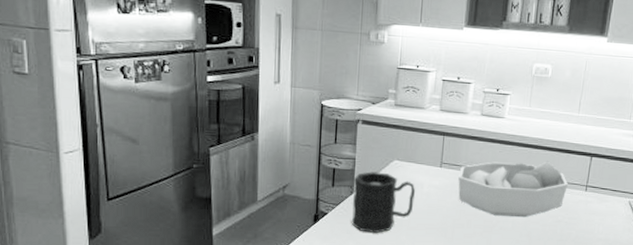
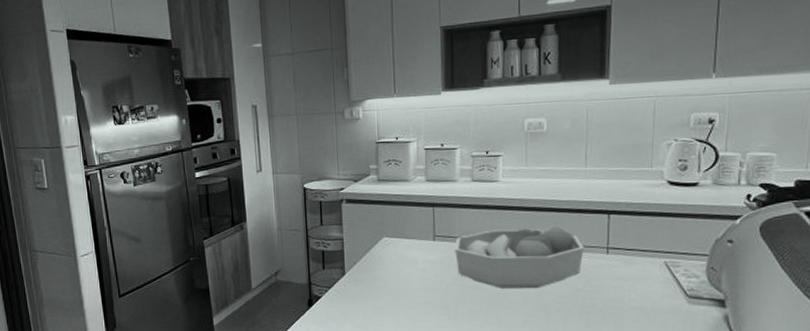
mug: present [352,172,416,233] -> none [345,251,410,314]

